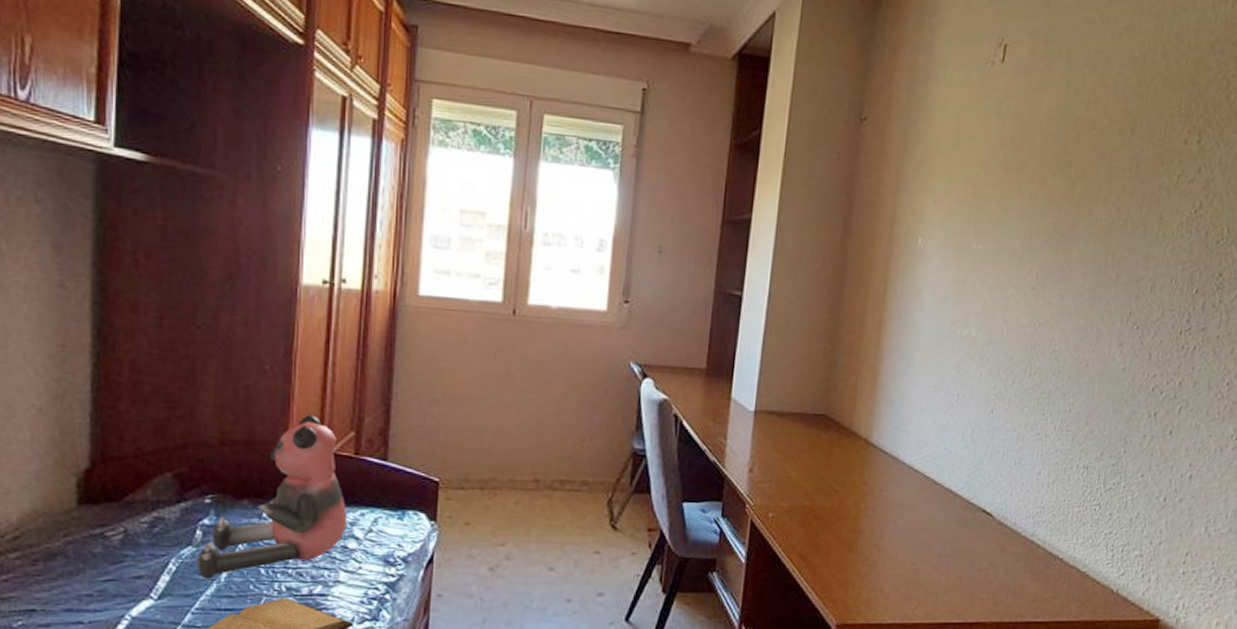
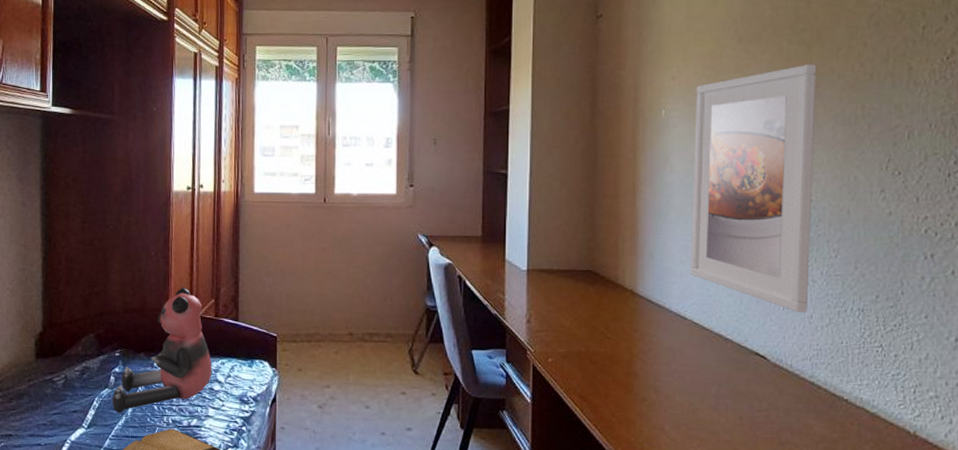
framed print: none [927,202,1077,468] -> present [689,64,817,312]

